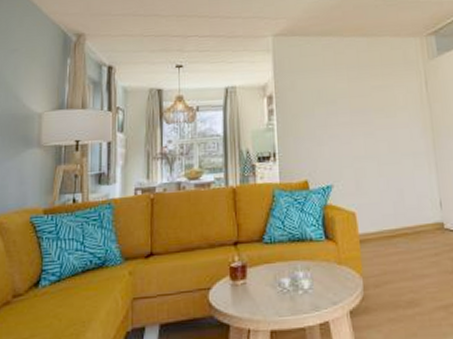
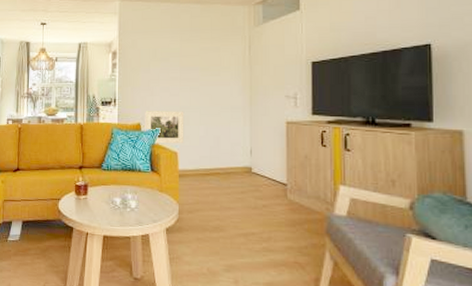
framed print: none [312,161,362,204] -> present [145,111,184,144]

